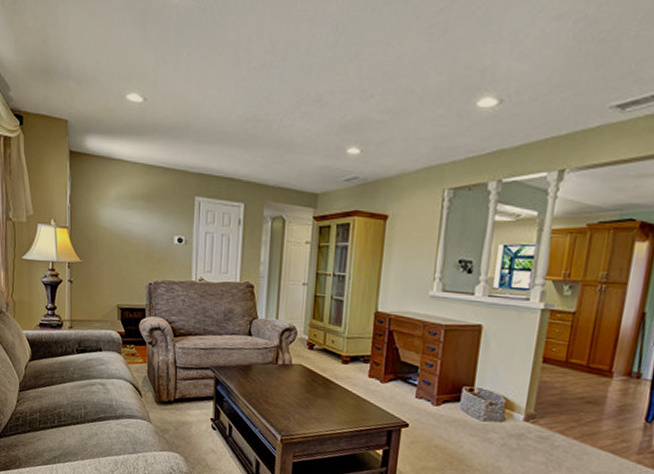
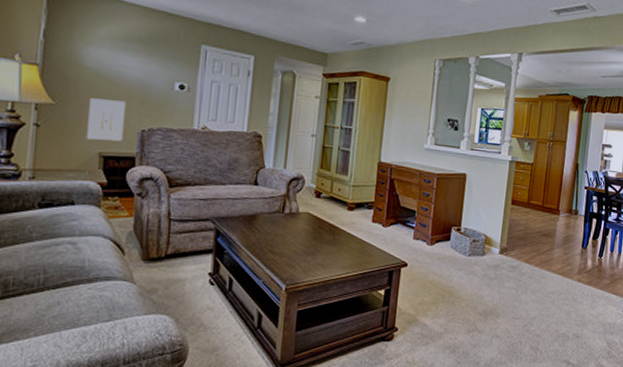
wall art: none [106,255,135,294] -> present [86,98,125,142]

